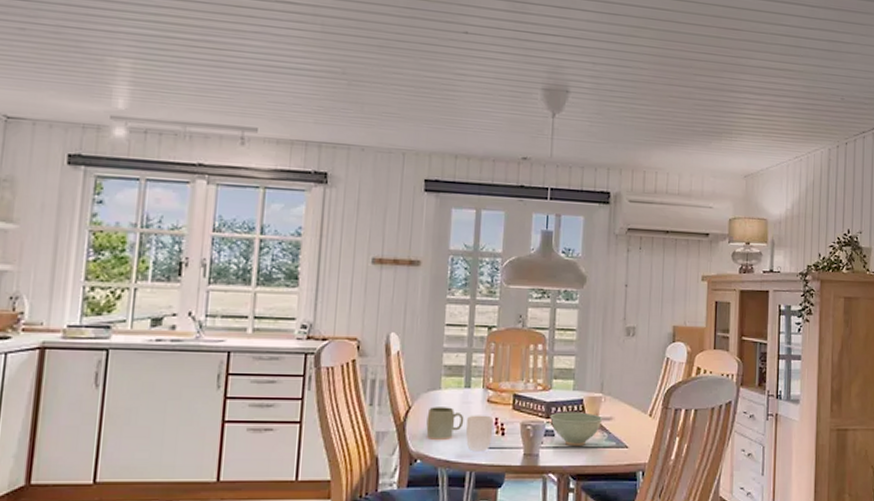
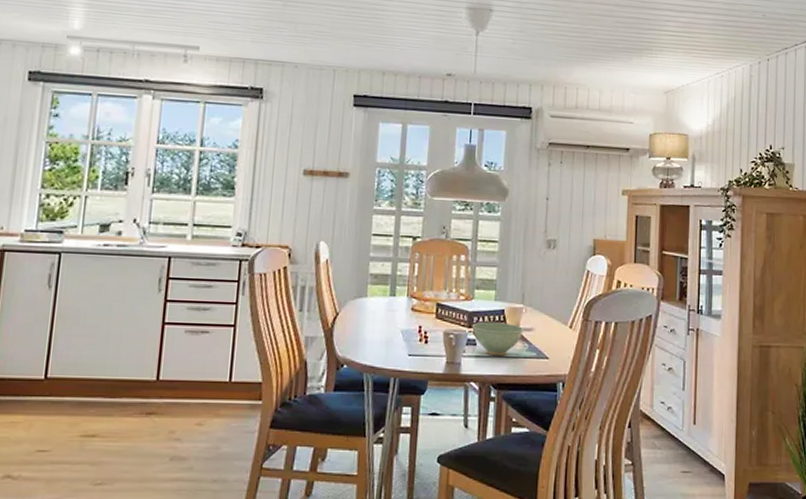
mug: present [426,407,464,440] -> none [352,314,389,346]
cup: present [466,415,494,452] -> none [390,322,418,359]

